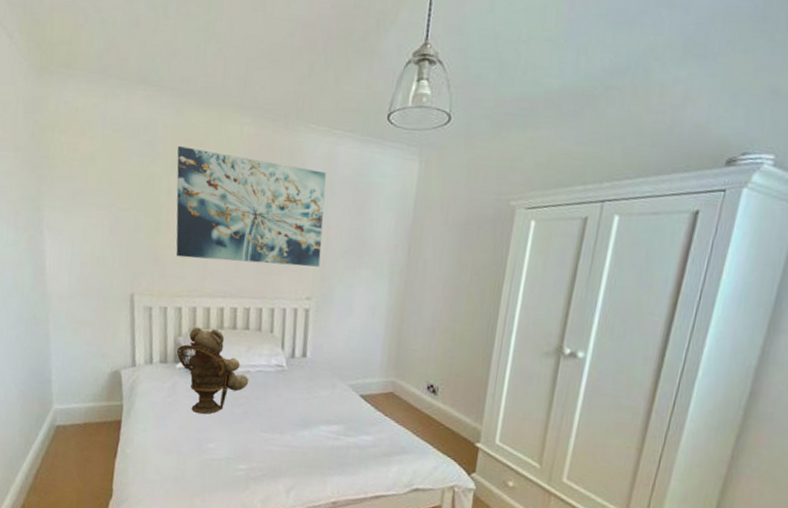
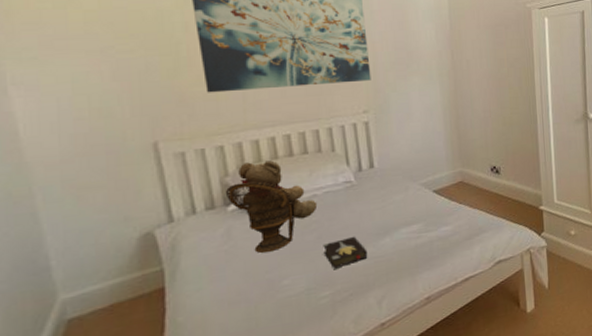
hardback book: none [246,419,286,447] -> present [323,236,368,269]

